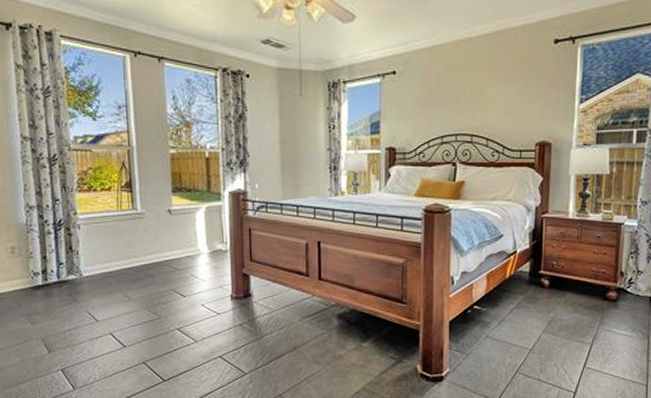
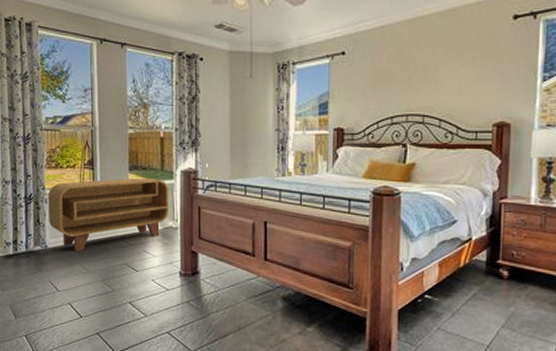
media console: none [81,199,218,279] -> present [48,177,169,252]

